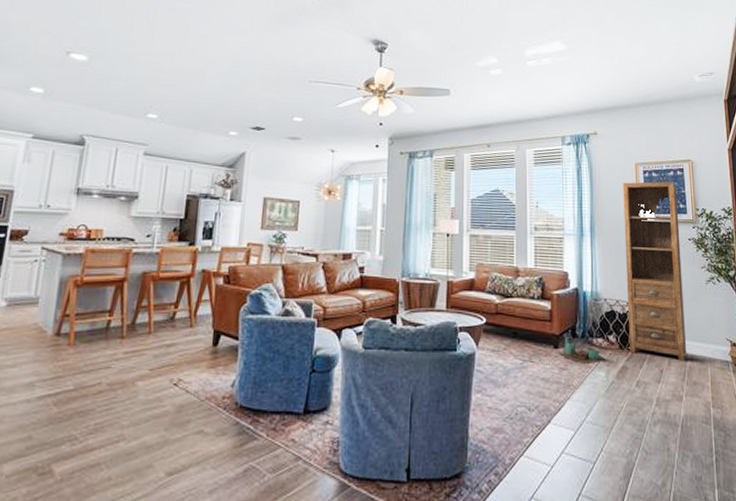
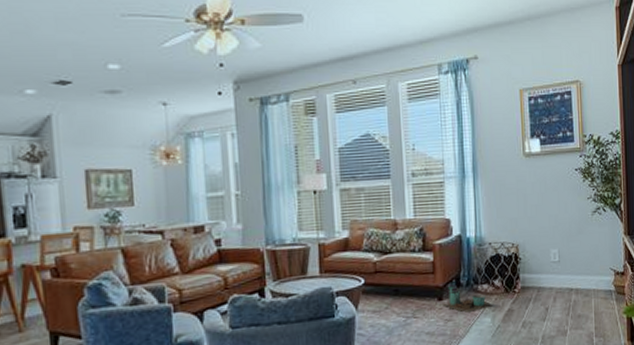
shelf: present [623,181,686,362] -> none [506,107,571,298]

